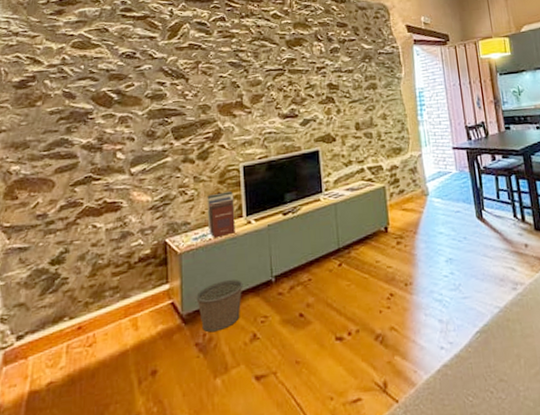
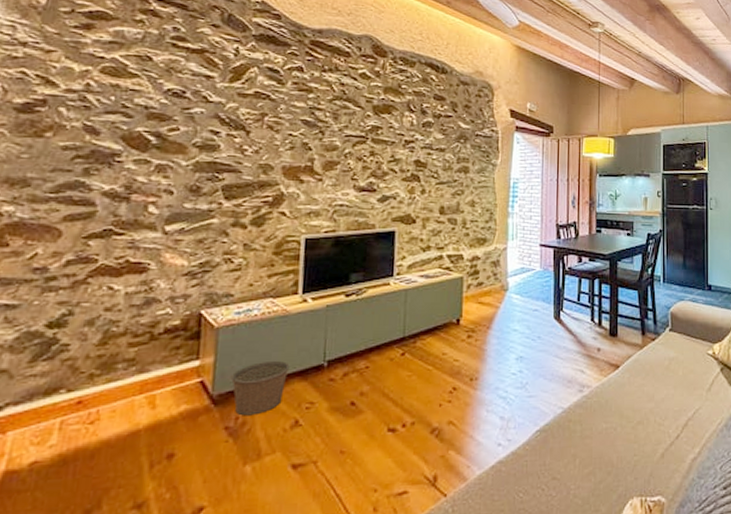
books: present [207,191,235,238] -> none [254,265,291,314]

